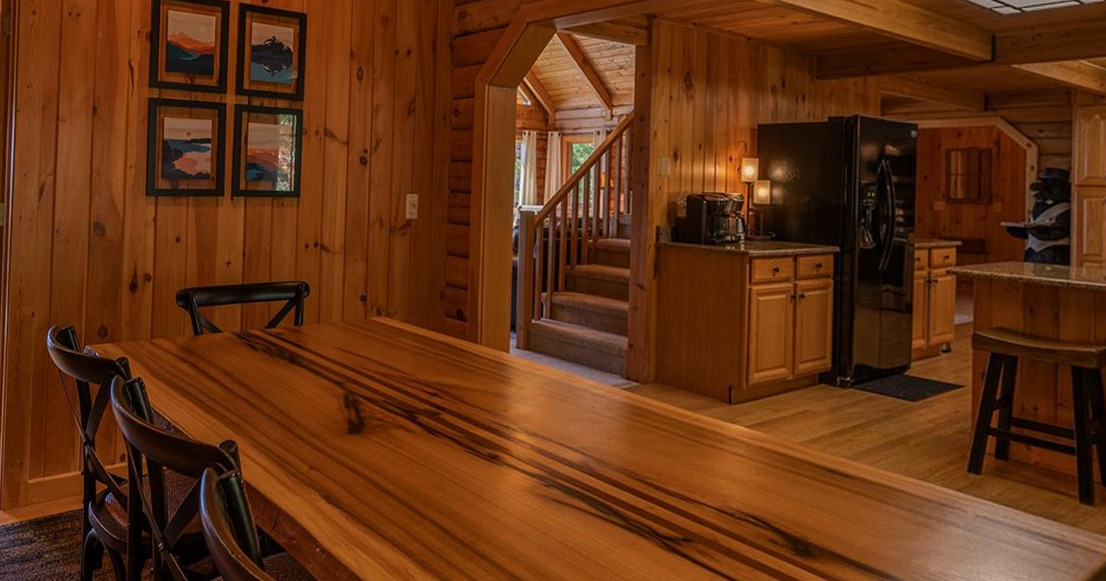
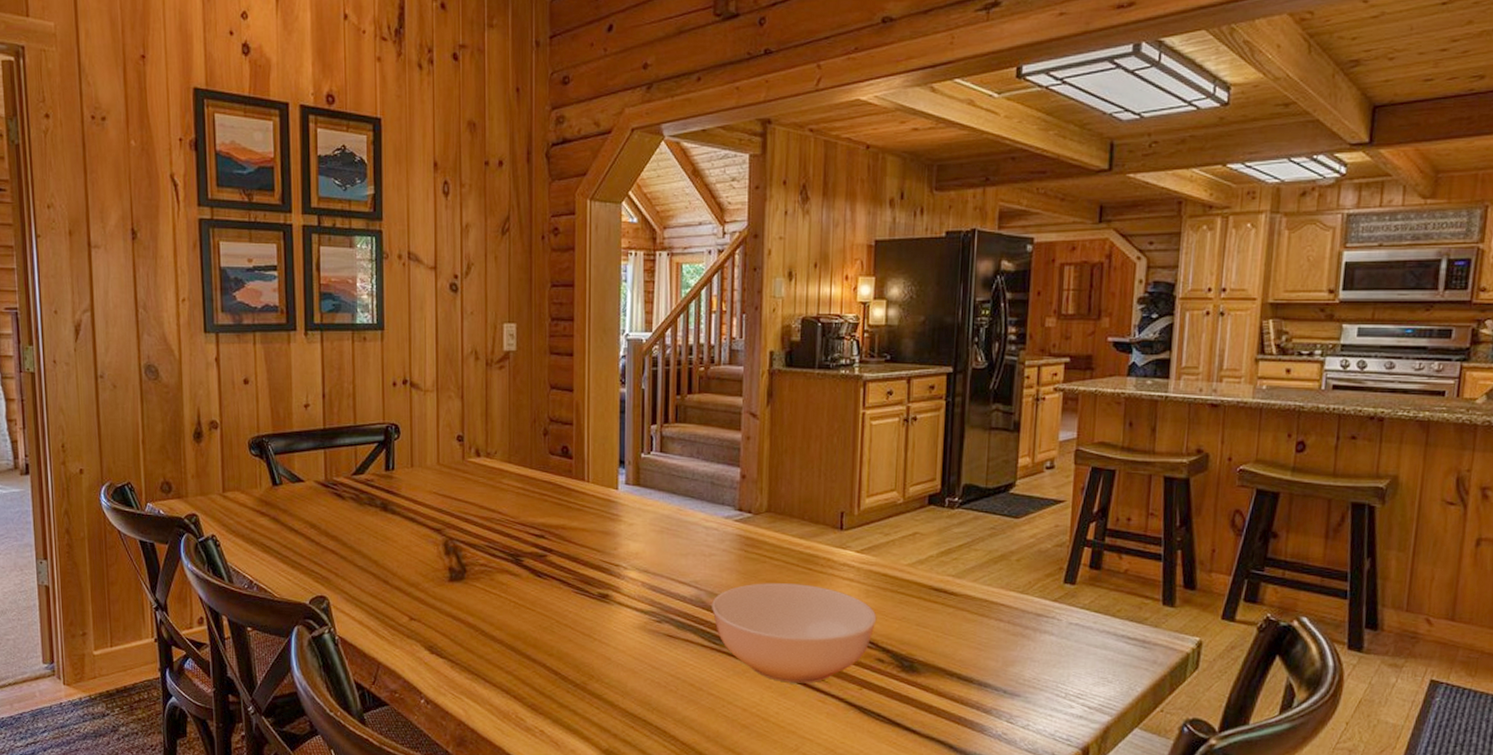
bowl: none [600,453,769,561] -> present [712,583,877,683]

